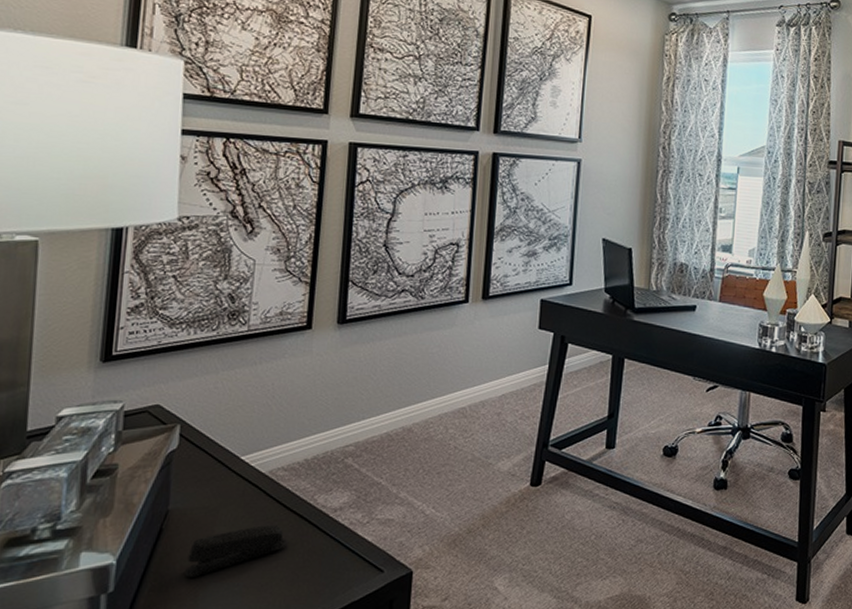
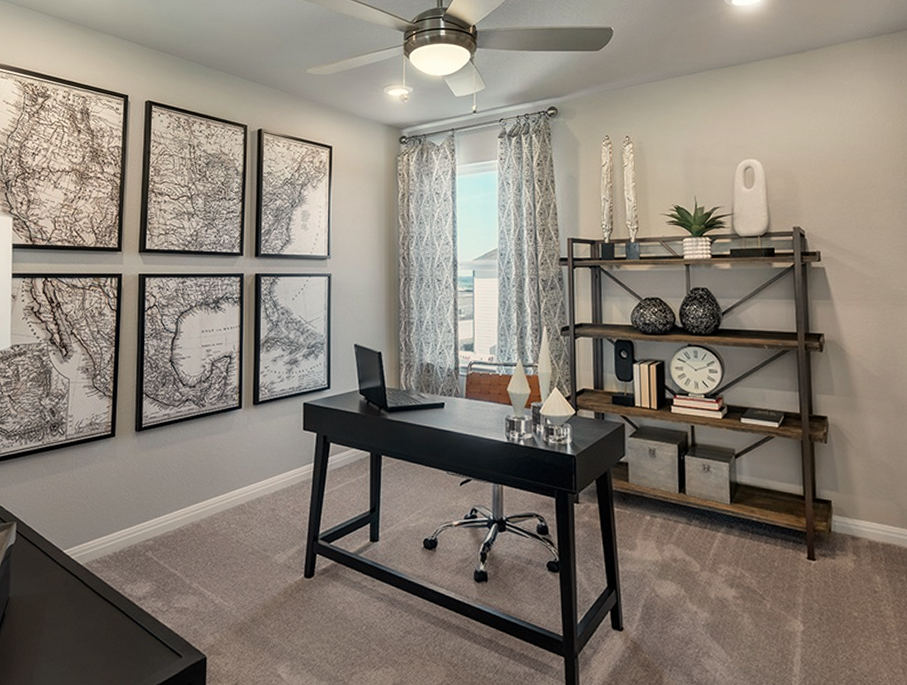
stapler: present [185,525,288,578] -> none [23,612,103,659]

